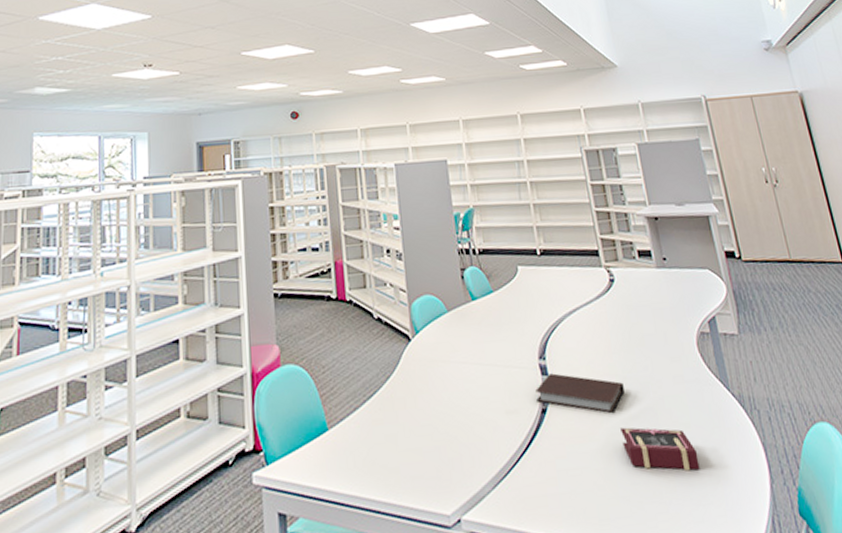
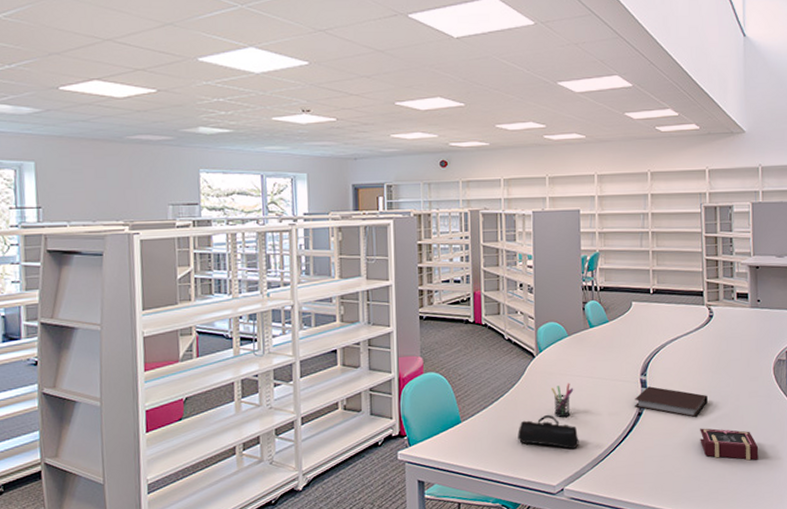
pencil case: none [397,416,474,463] -> present [518,415,579,450]
pen holder: none [433,372,461,420] -> present [551,383,574,418]

